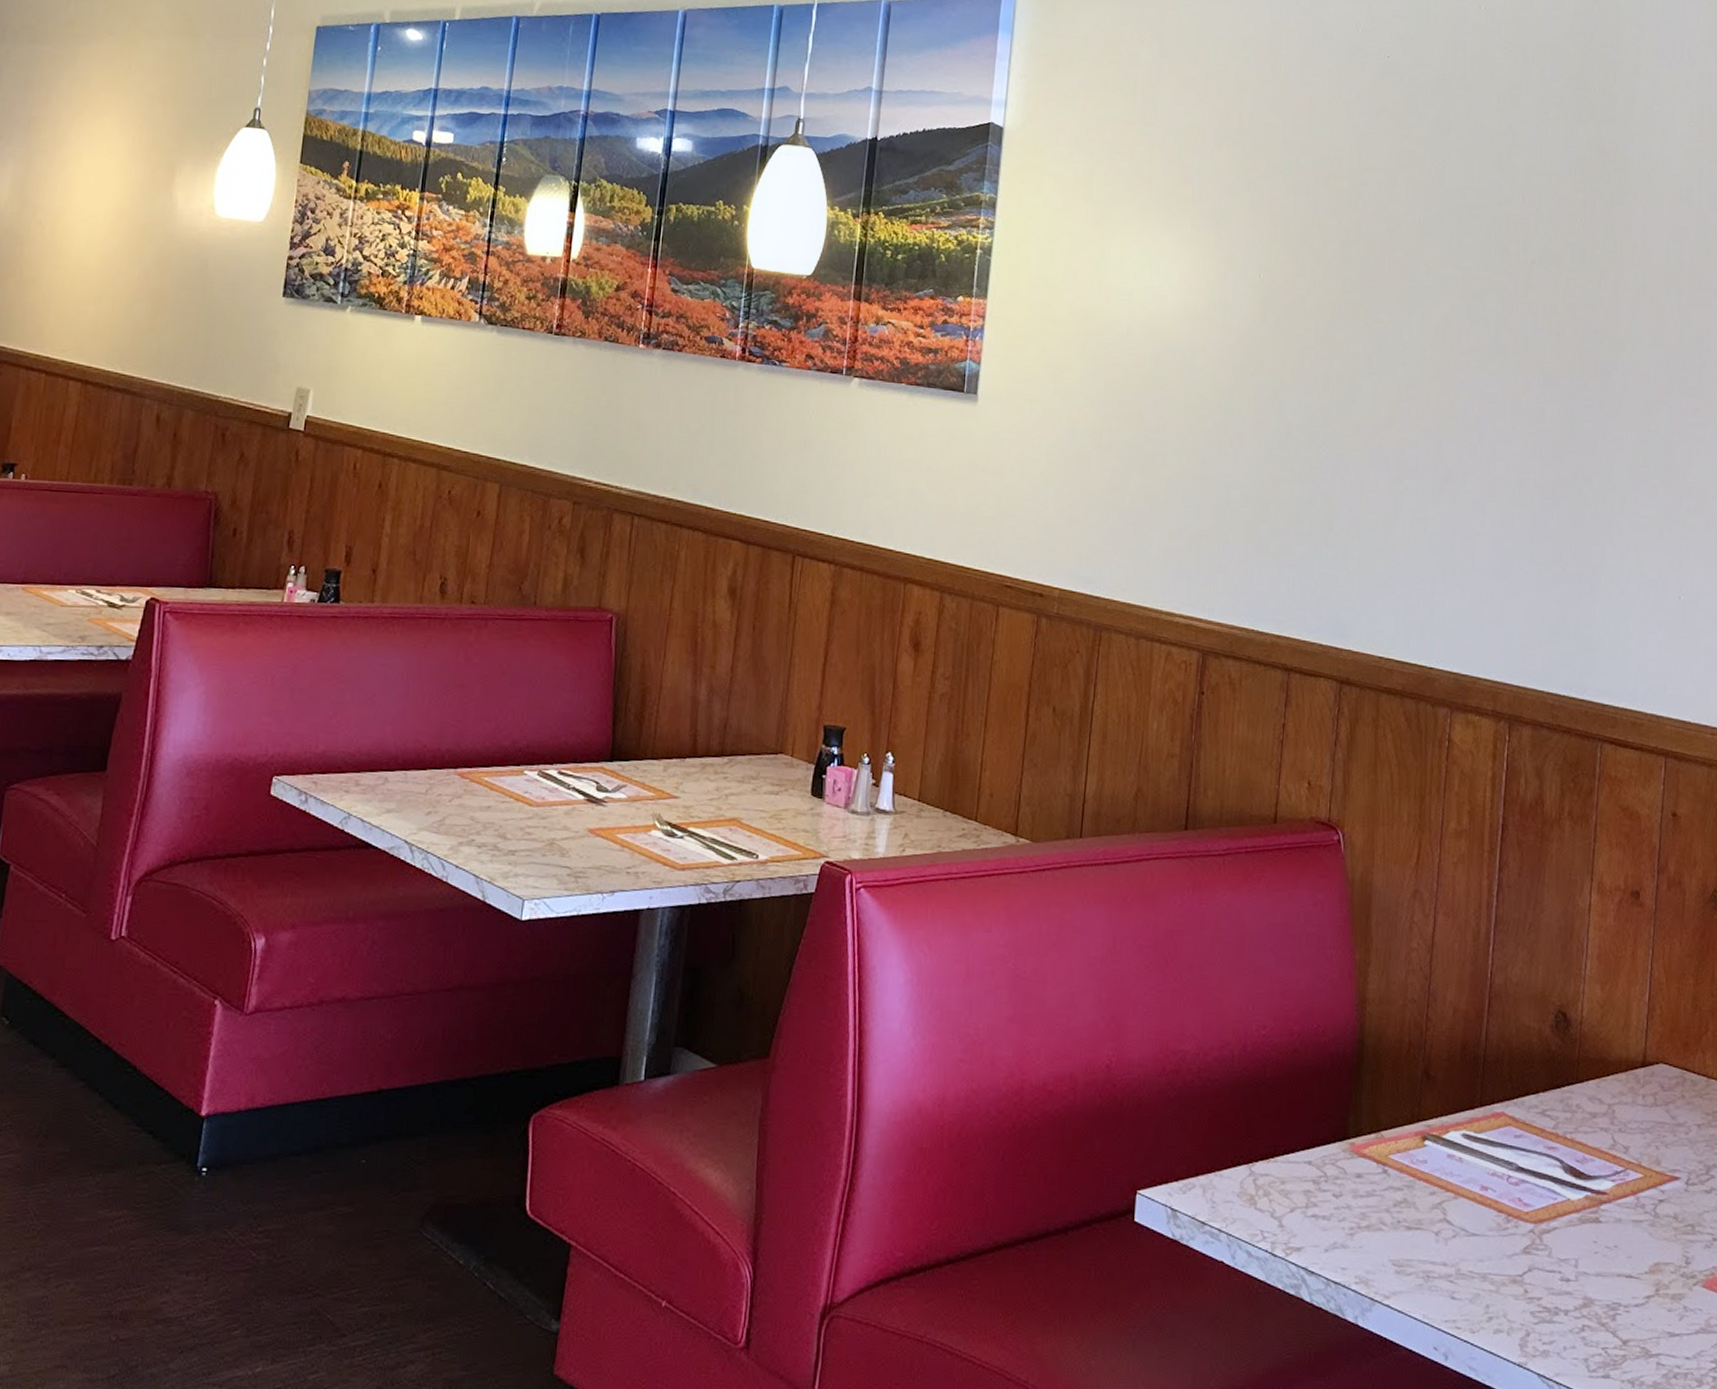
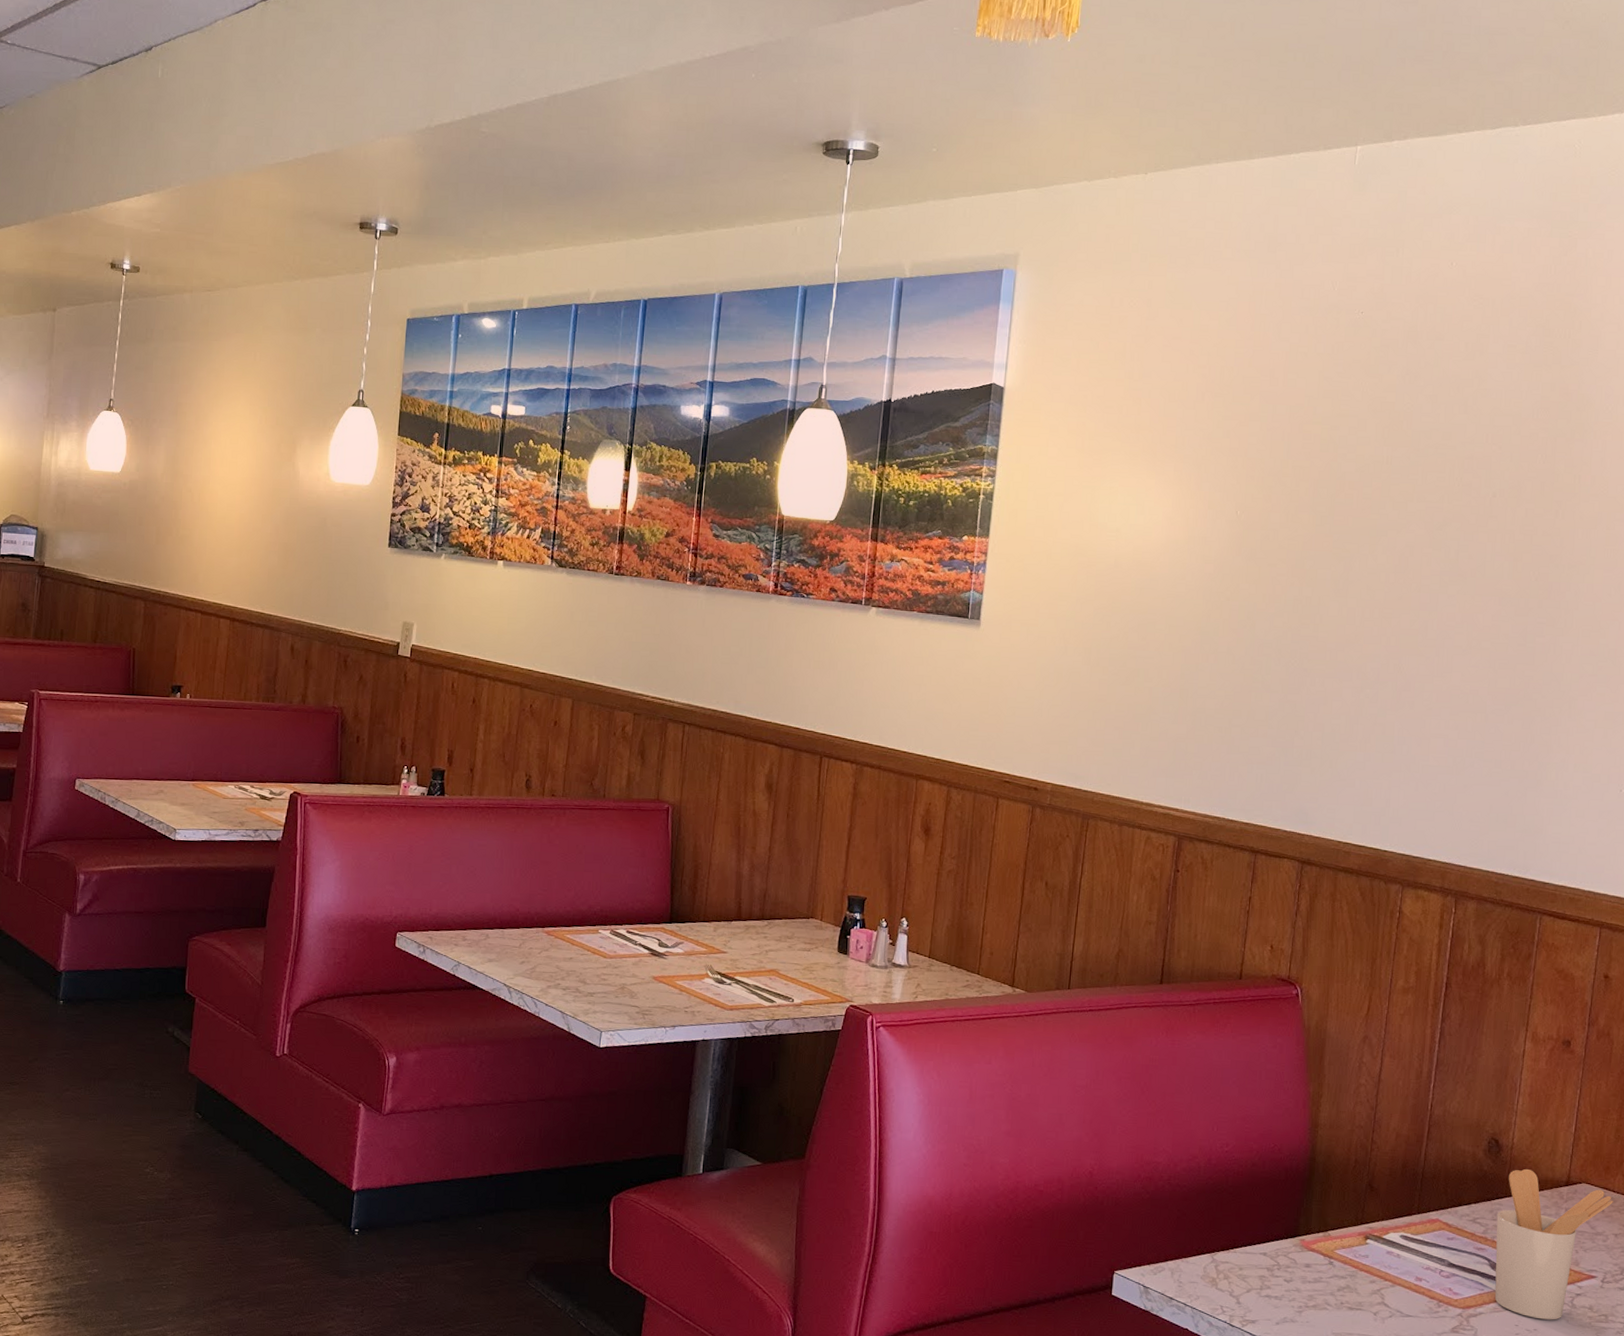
utensil holder: none [1568,1047,1694,1234] -> present [1494,1168,1613,1320]

